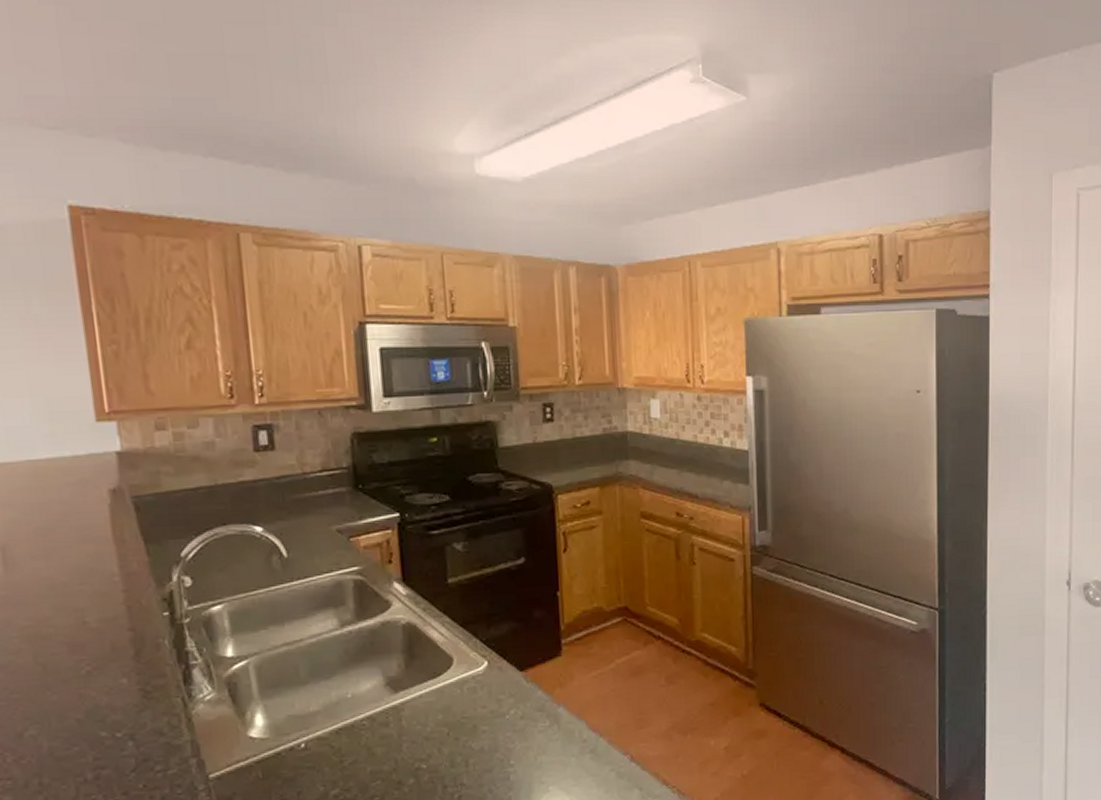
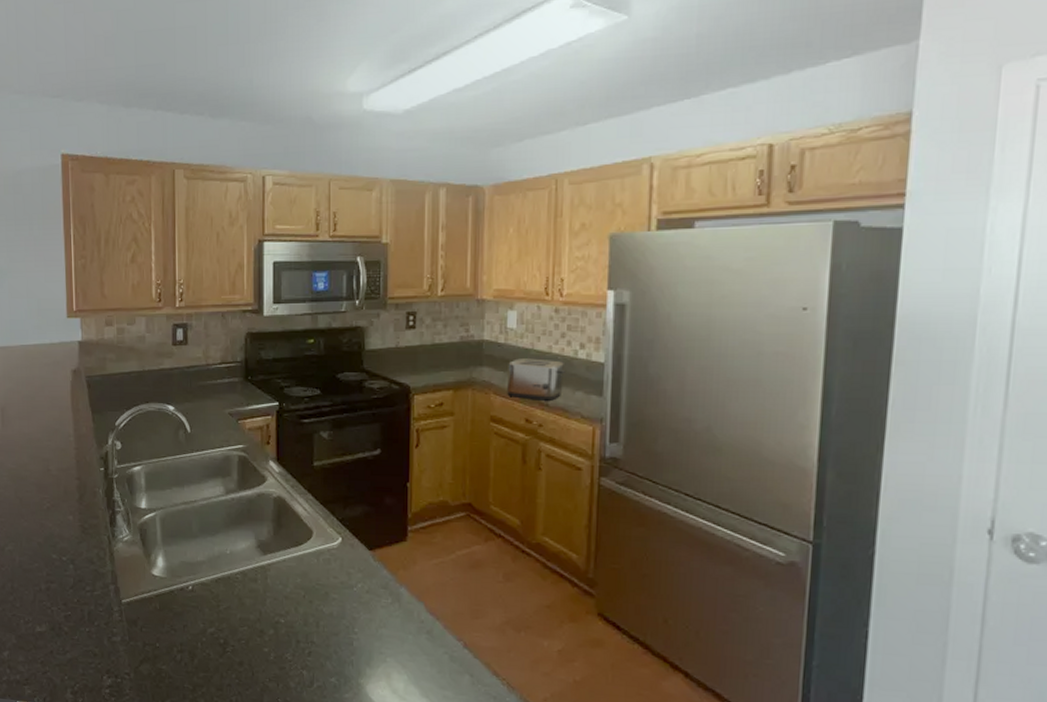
toaster: none [654,449,712,493] -> present [507,358,565,401]

